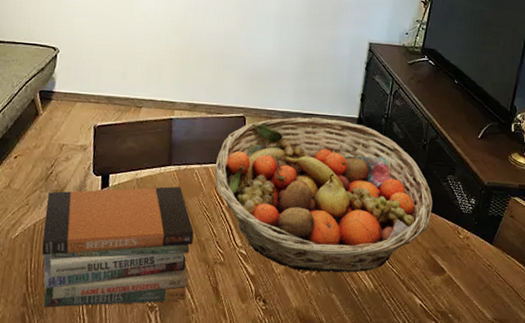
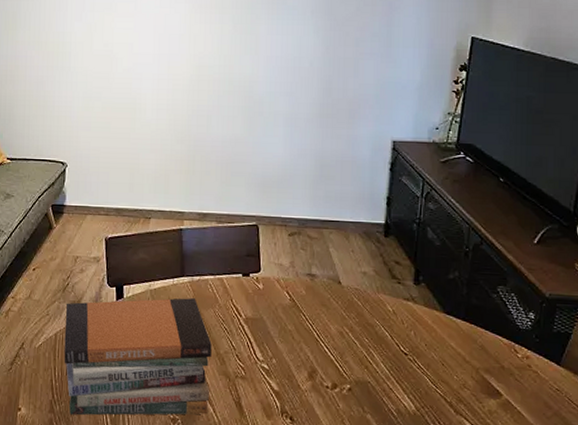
fruit basket: present [214,116,433,273] -> none [229,224,481,392]

